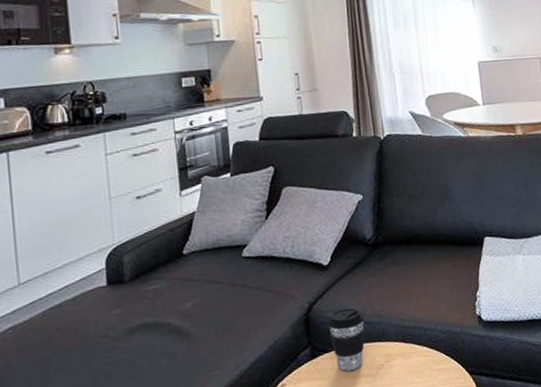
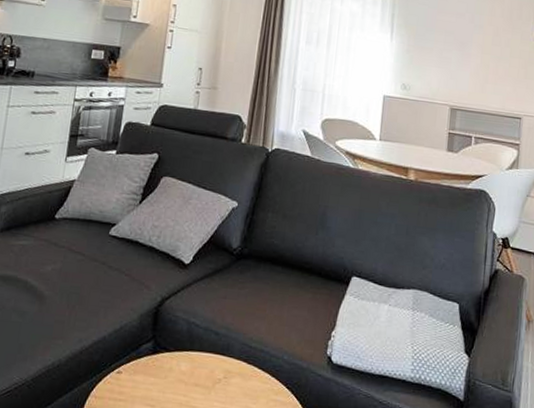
coffee cup: present [327,307,365,371] -> none [175,311,213,377]

